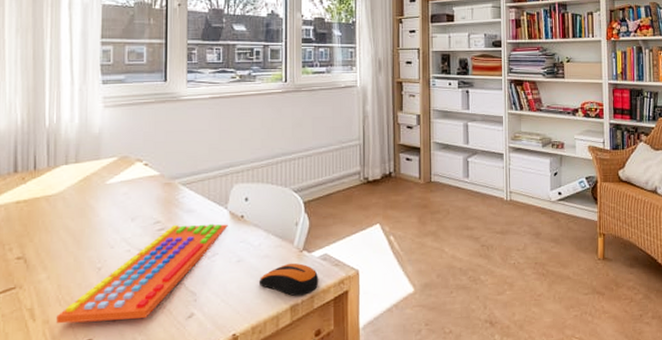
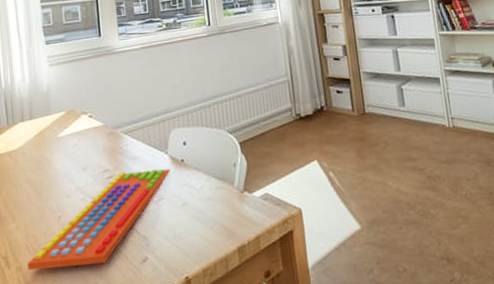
computer mouse: present [258,262,319,297] -> none [204,204,263,238]

